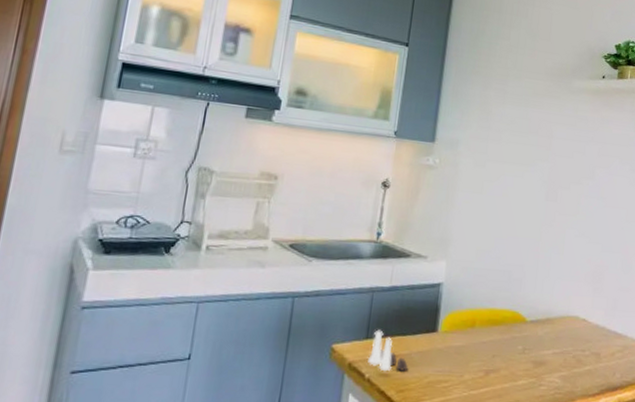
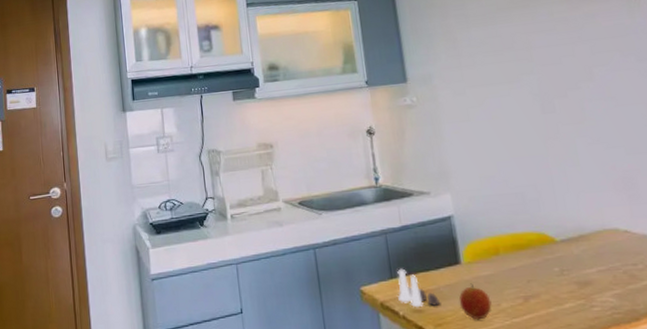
fruit: none [425,352,456,389] -> present [459,283,492,320]

